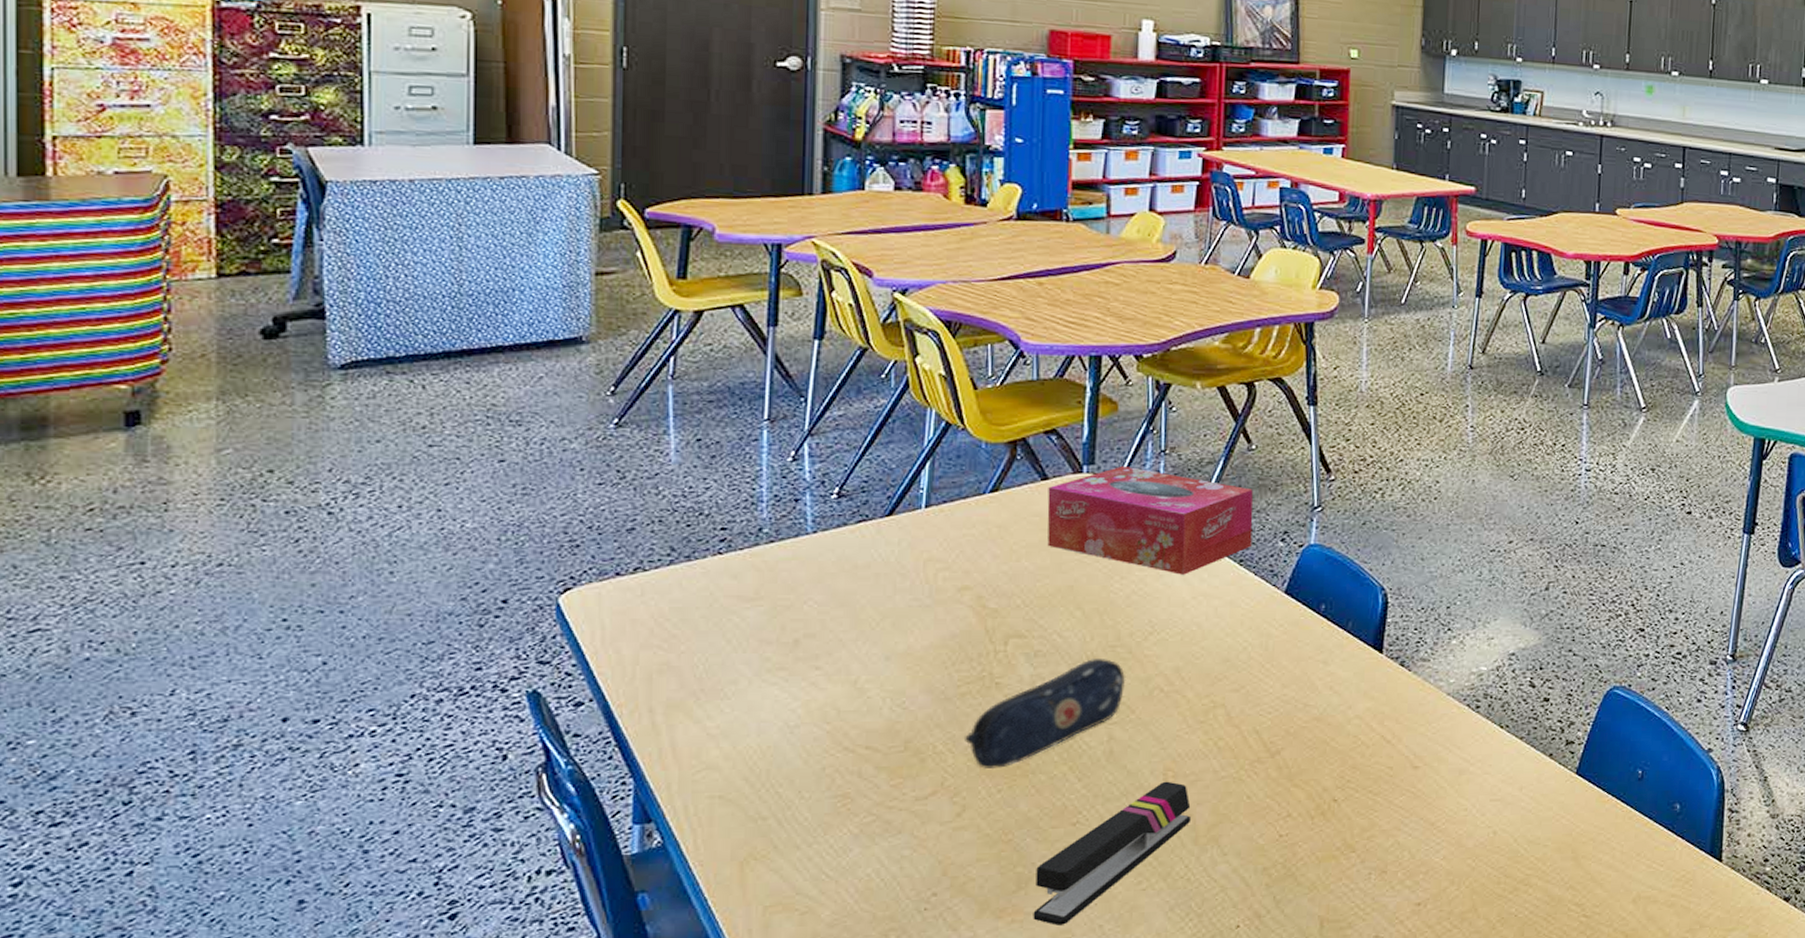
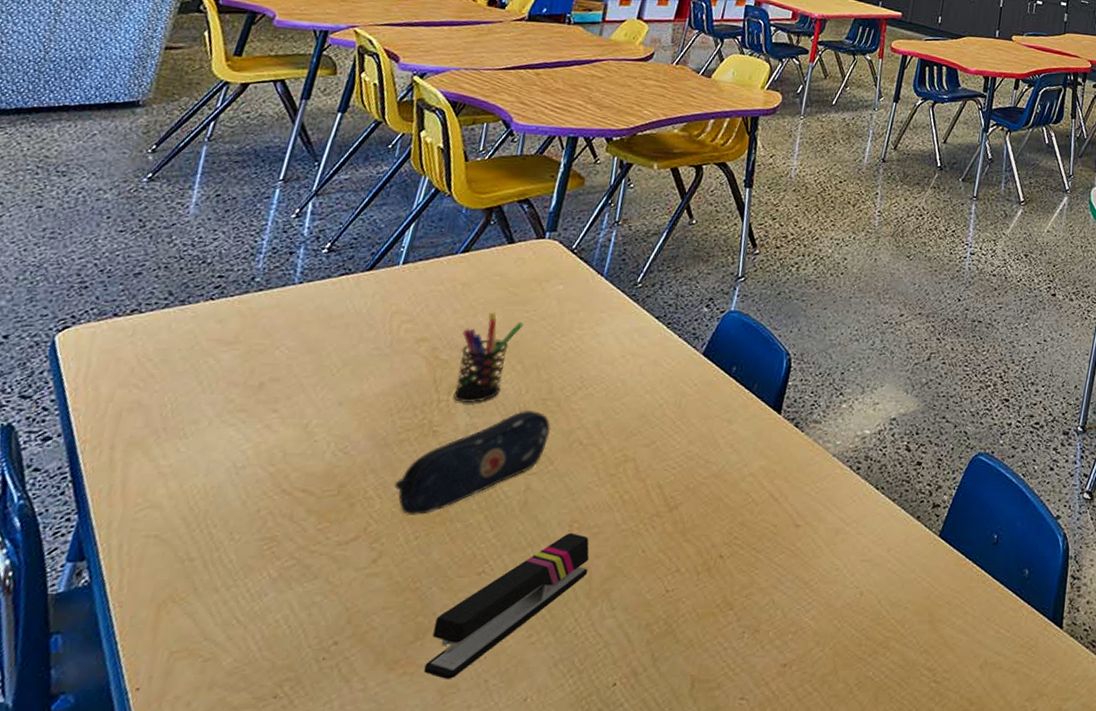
pen holder: none [1008,555,1076,654] -> present [453,312,524,404]
tissue box: present [1047,465,1254,575] -> none [503,233,688,335]

